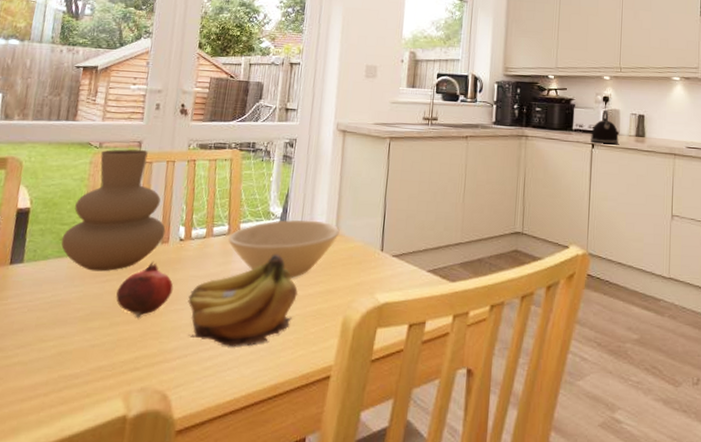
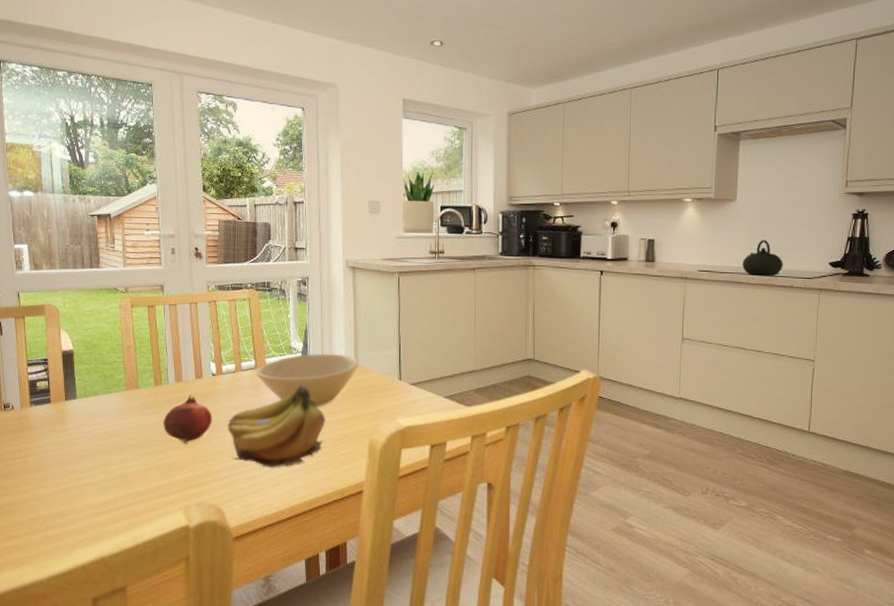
vase: present [61,149,166,272] -> none [106,293,198,405]
planter: none [397,38,433,100] -> present [402,170,435,233]
kettle: present [590,109,619,145] -> none [598,235,628,271]

